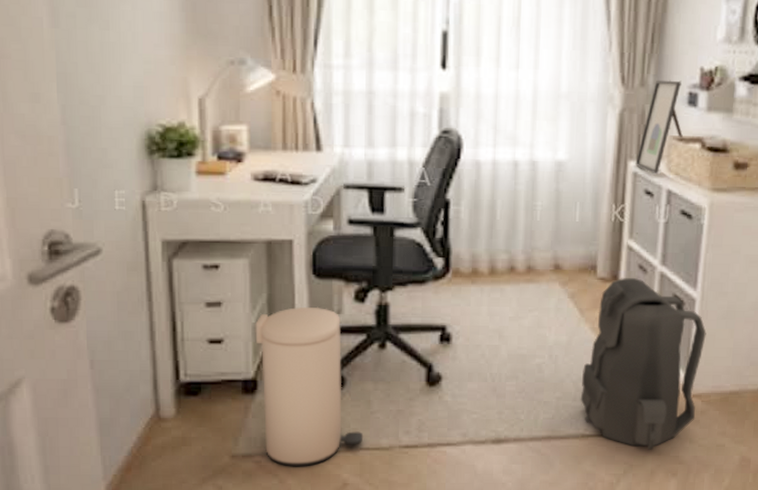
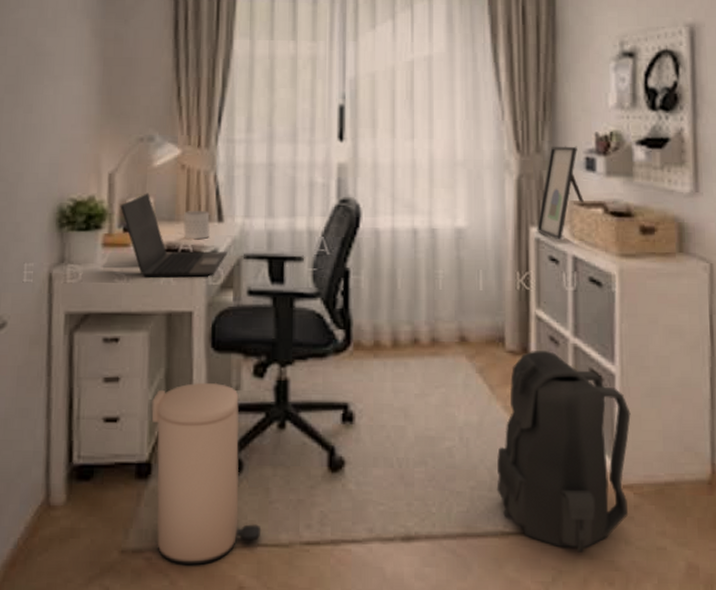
laptop: none [212,120,327,207] -> present [120,193,228,278]
mug: none [279,139,309,170] -> present [182,211,211,241]

